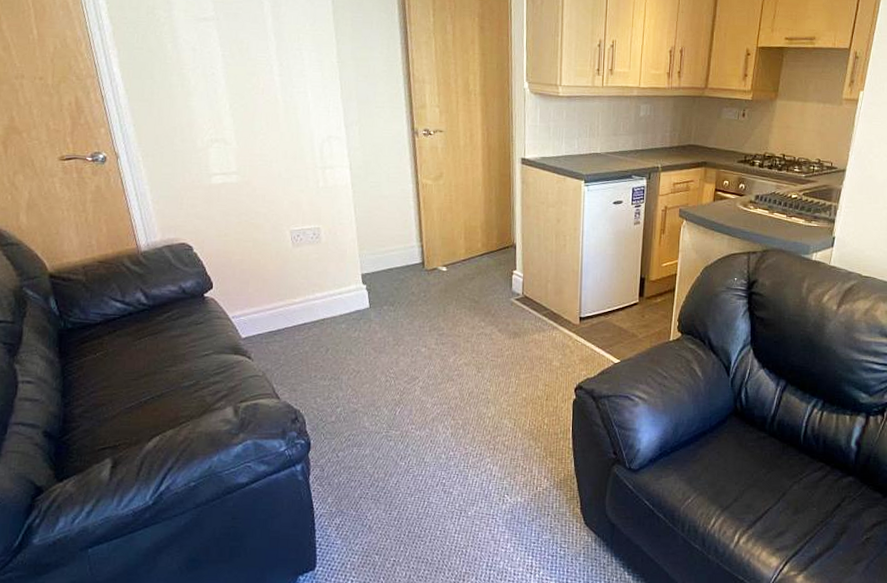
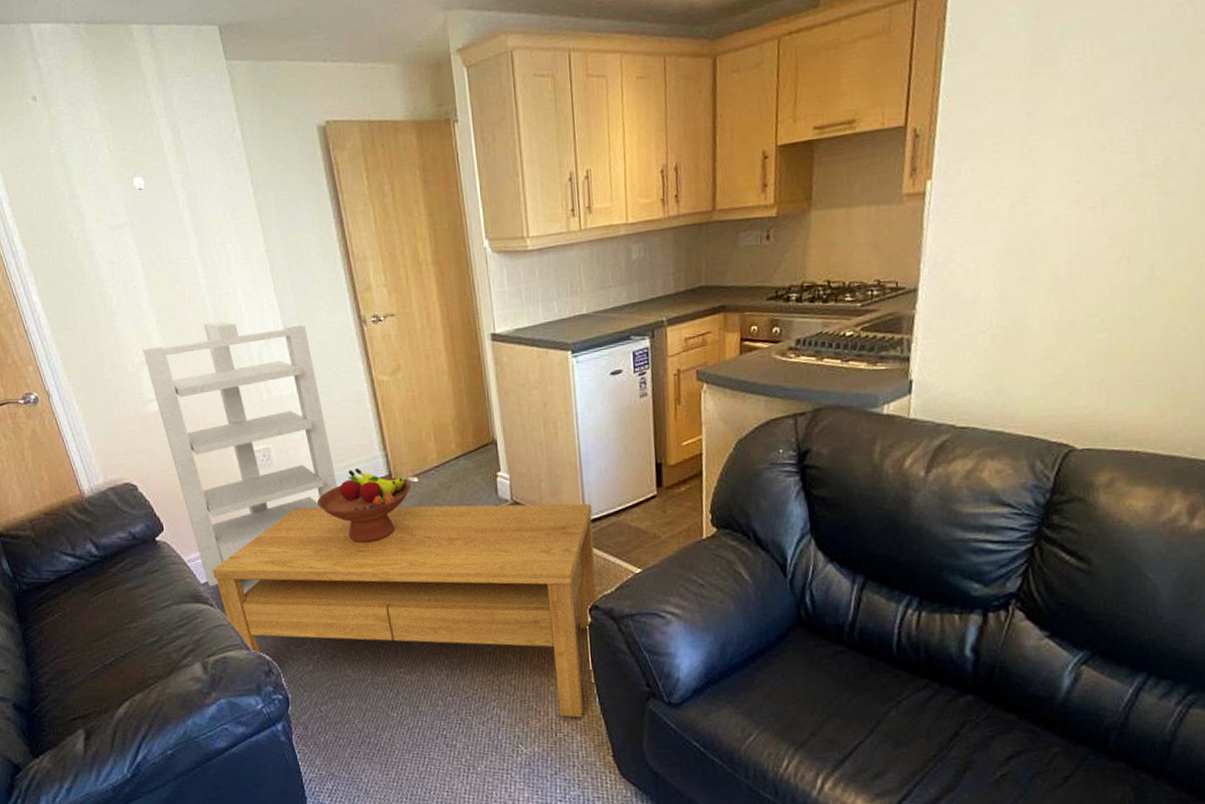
storage cabinet: none [213,114,377,350] -> present [143,320,338,593]
coffee table: none [253,281,587,476] -> present [212,503,598,718]
fruit bowl: none [356,253,440,317] -> present [316,467,411,543]

